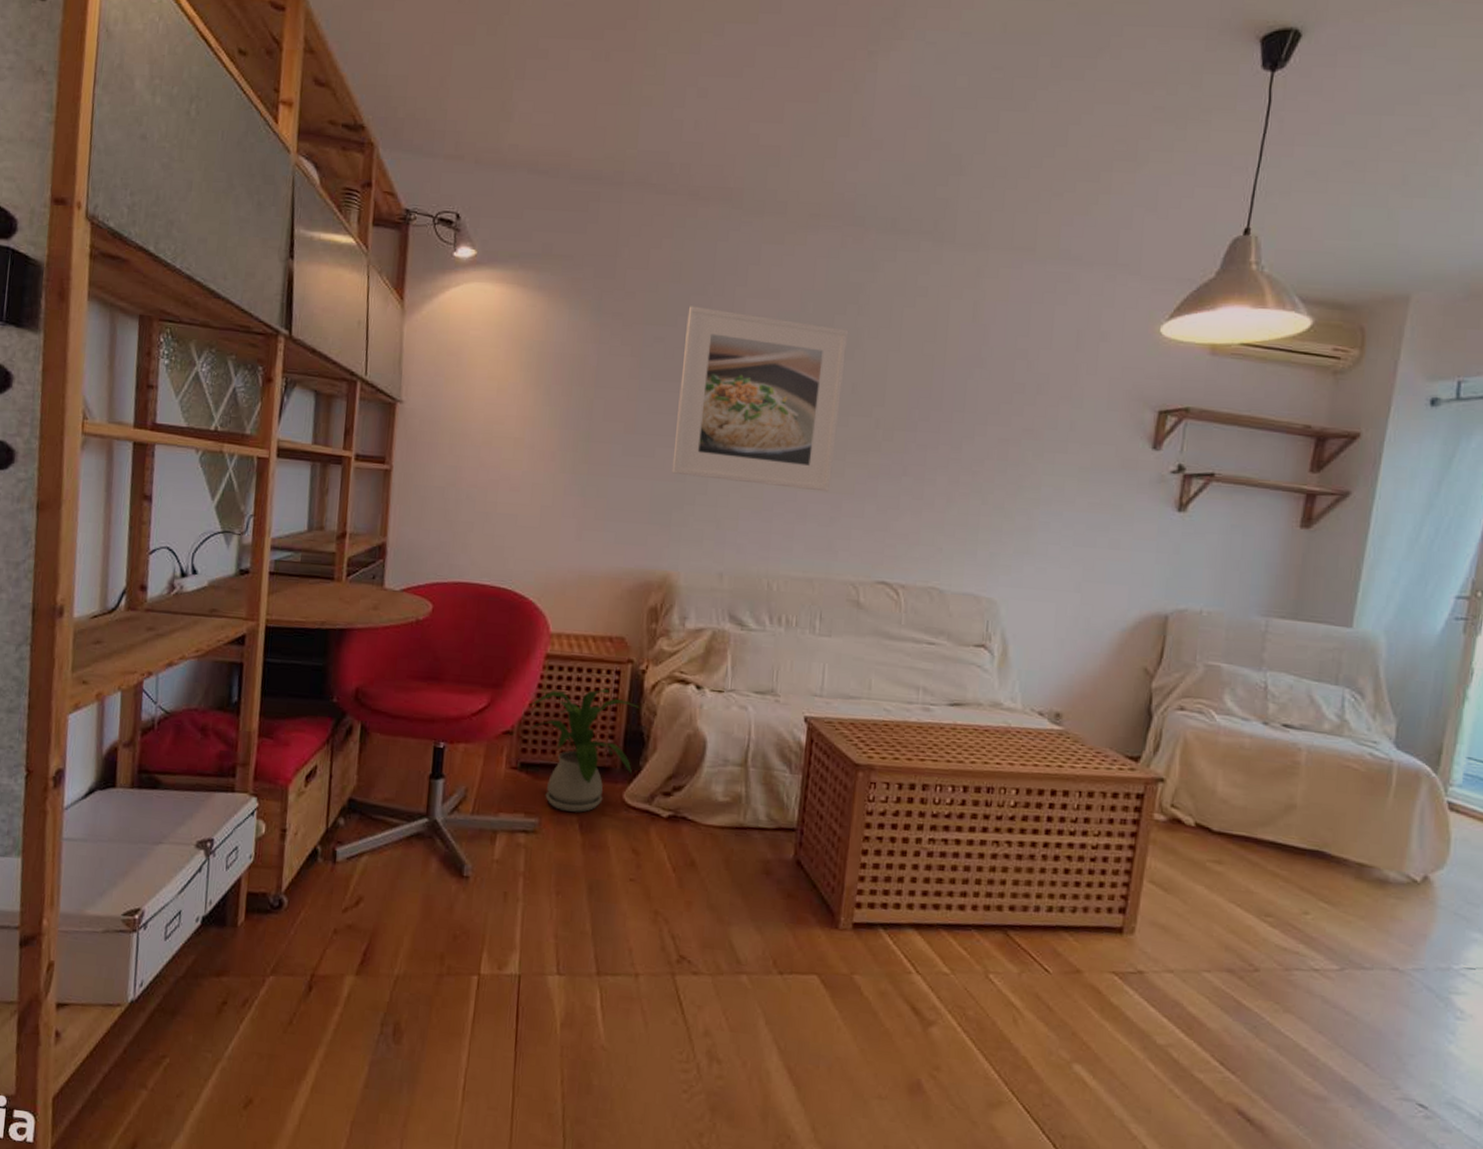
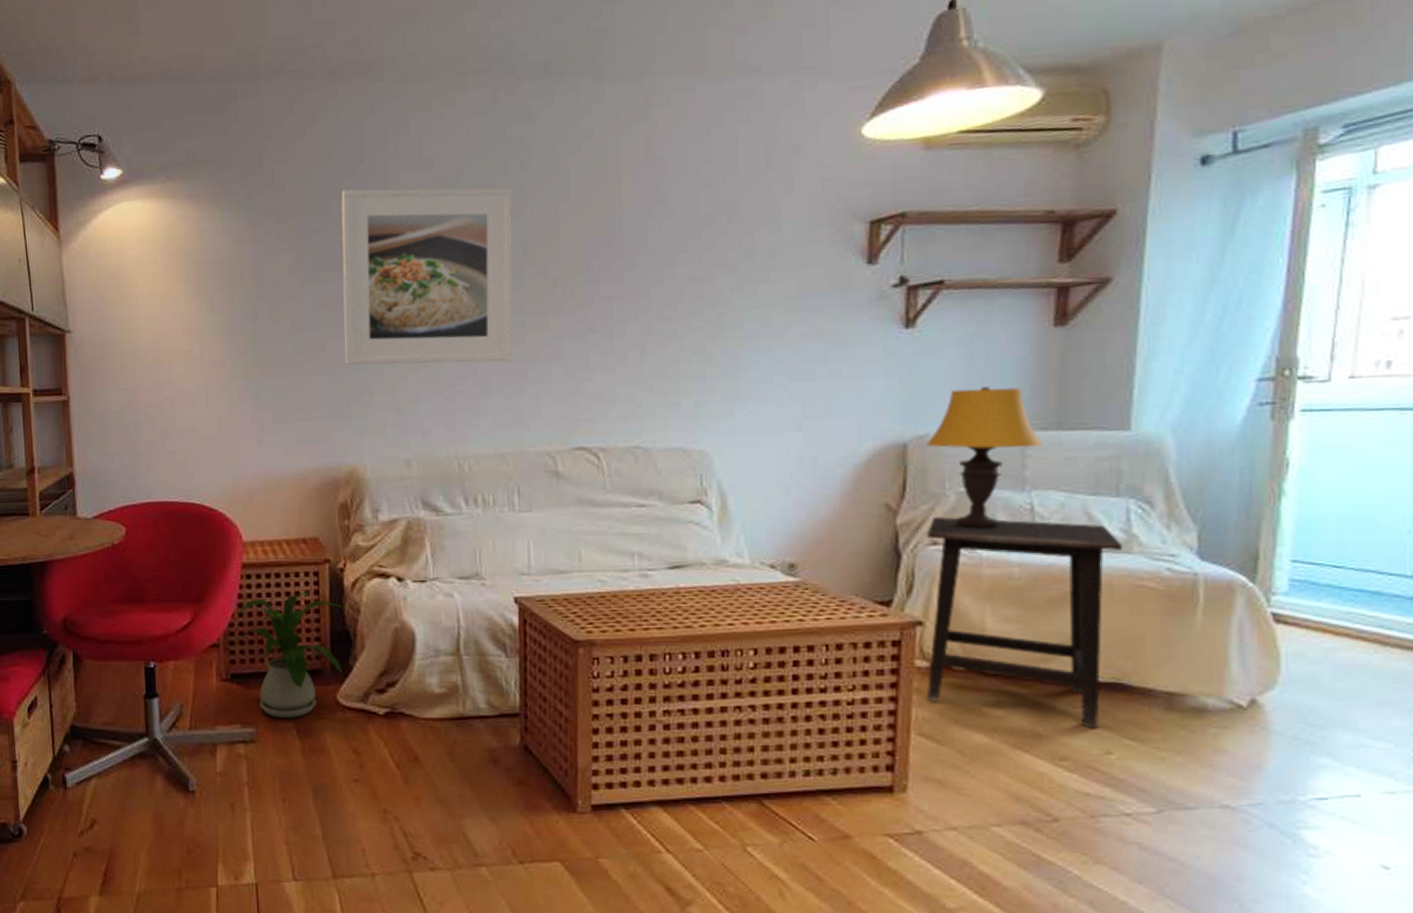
side table: none [1160,685,1337,891] -> present [926,517,1124,729]
table lamp: none [1184,572,1281,701] -> present [926,386,1044,529]

